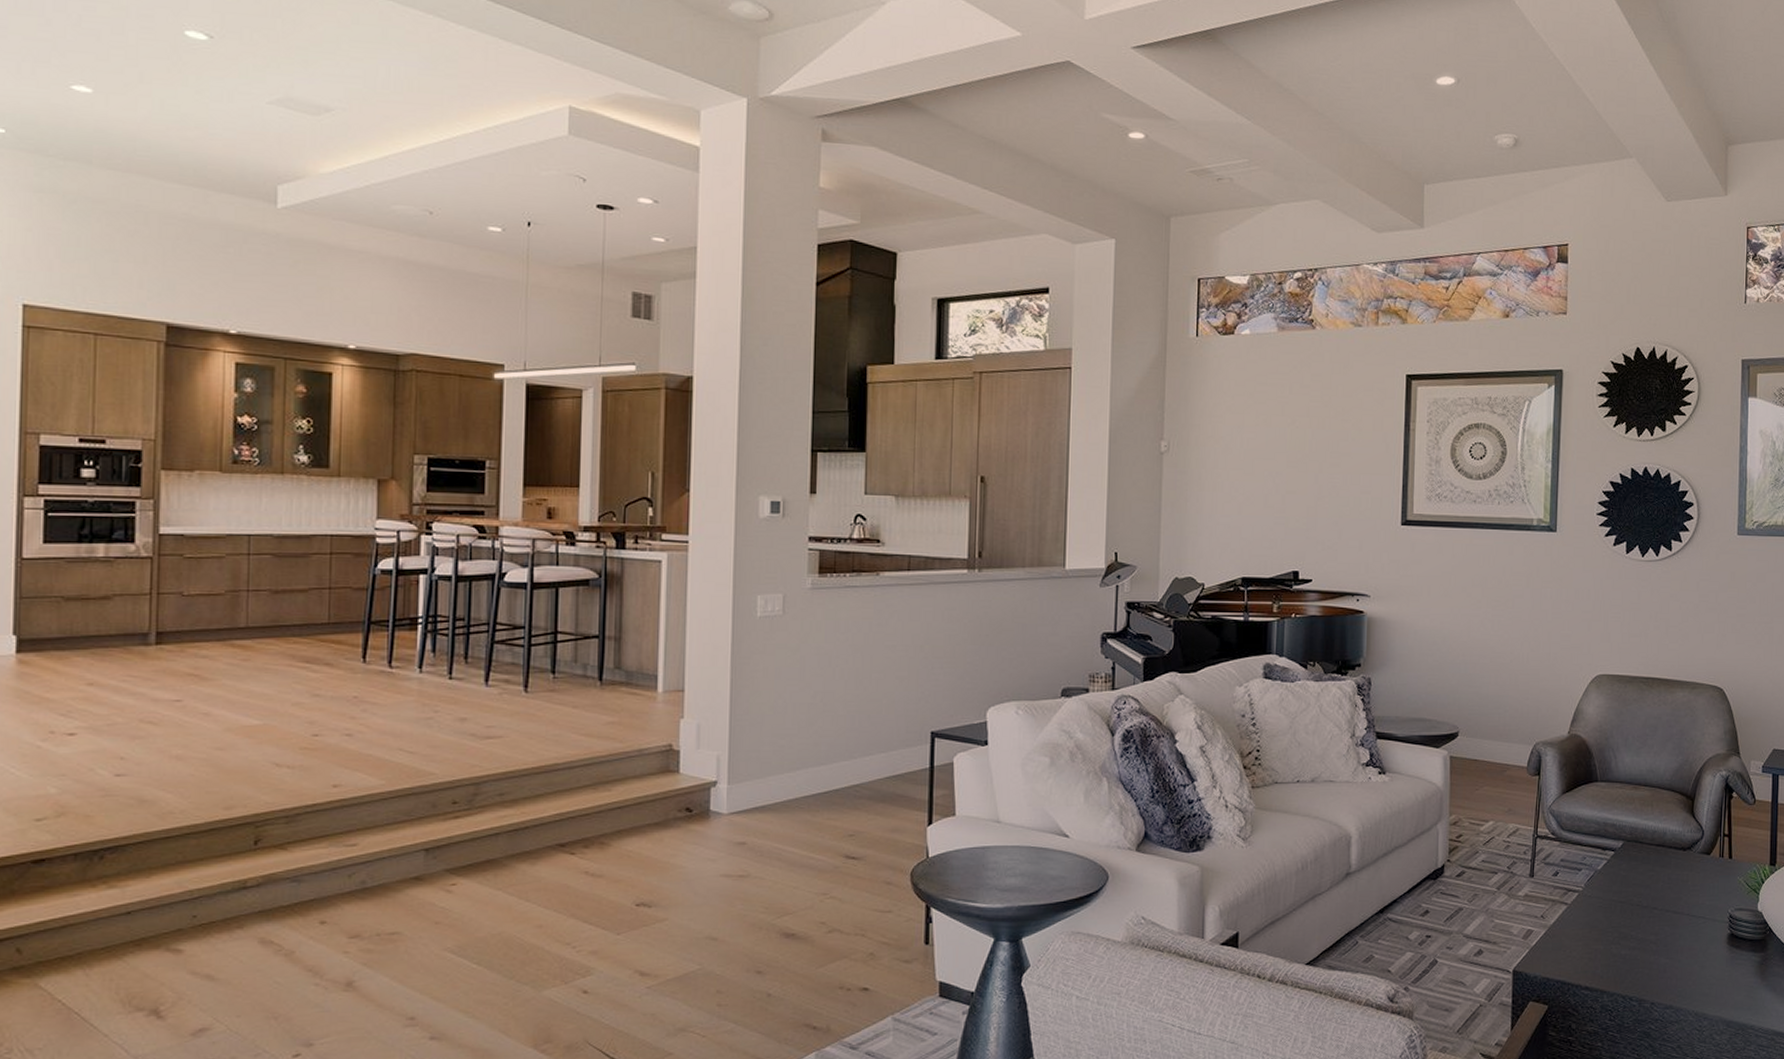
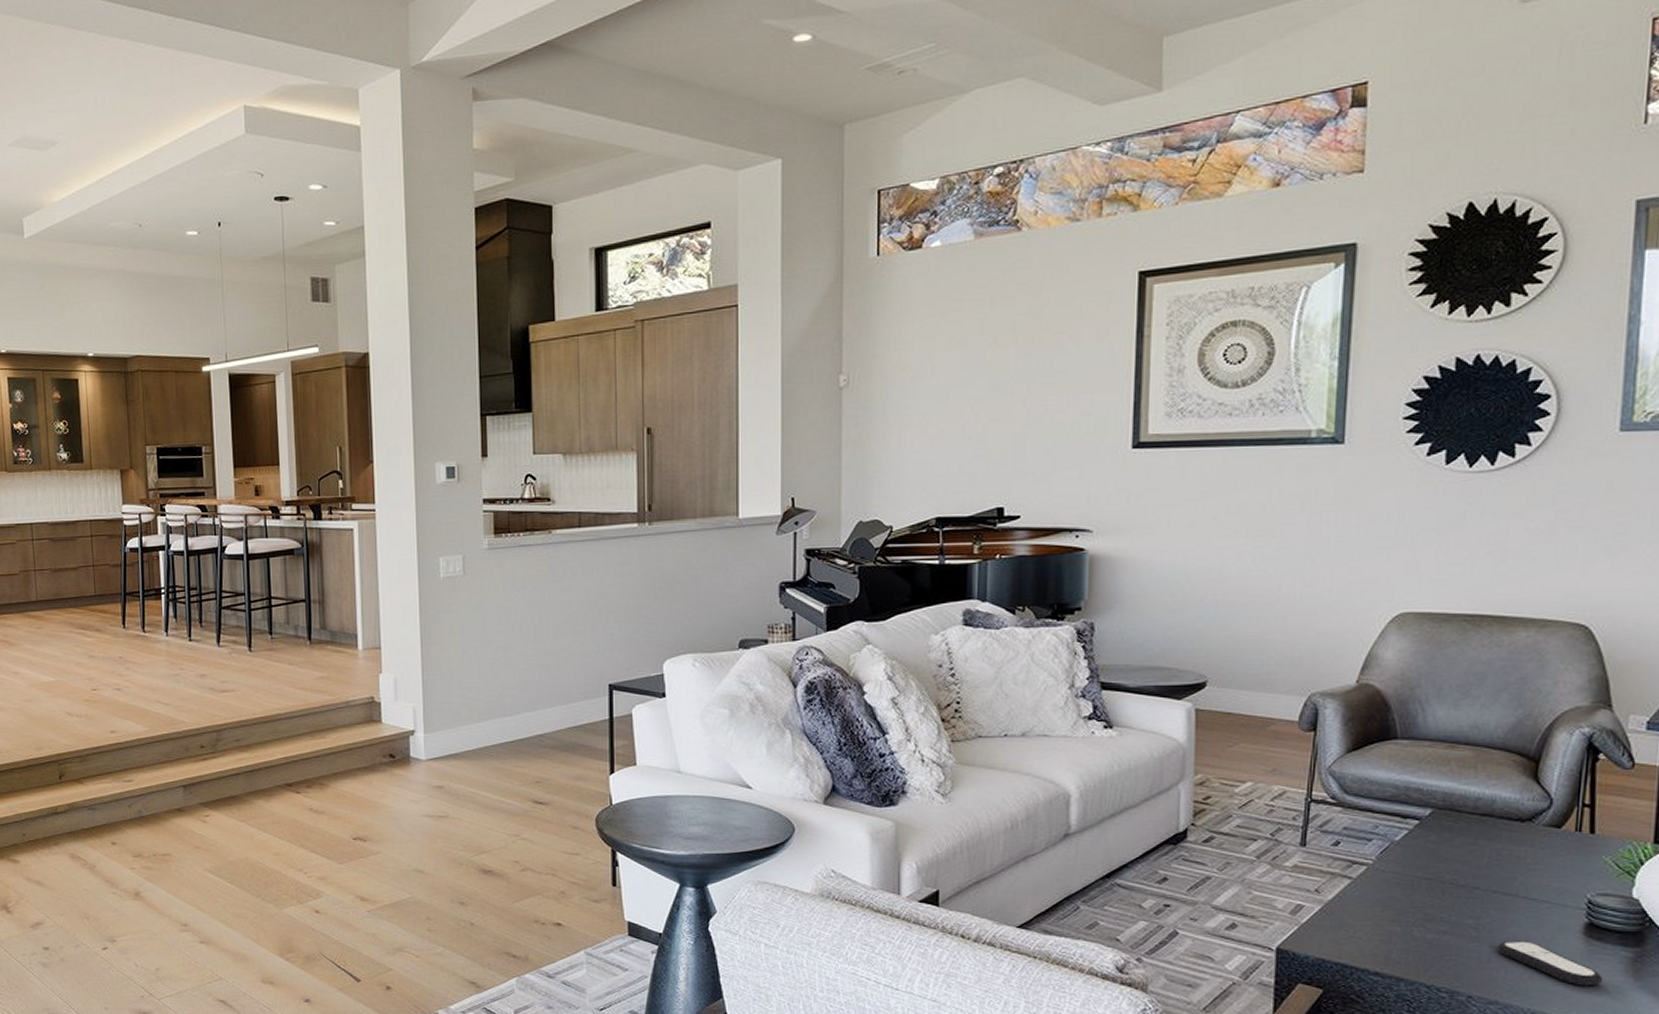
remote control: none [1670,952,1741,988] -> present [1496,940,1602,986]

